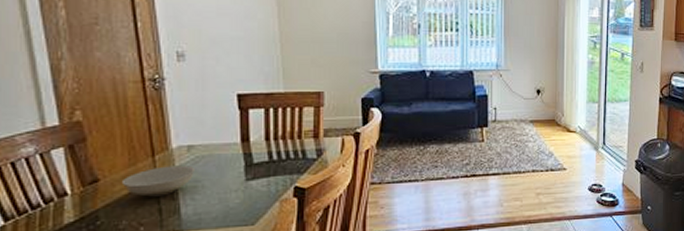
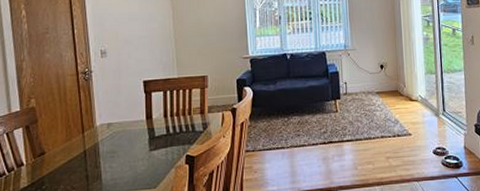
bowl: present [123,165,194,197] -> none [61,139,112,166]

